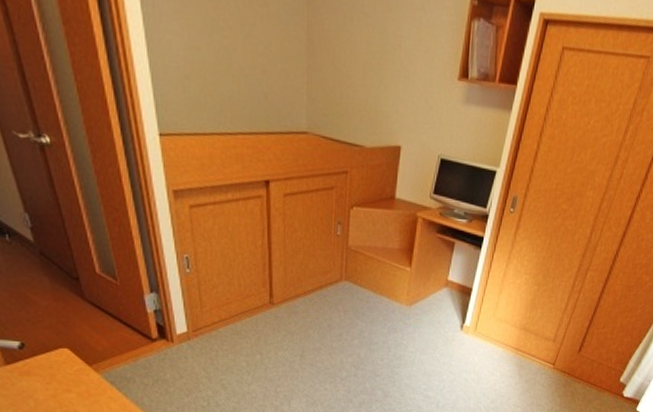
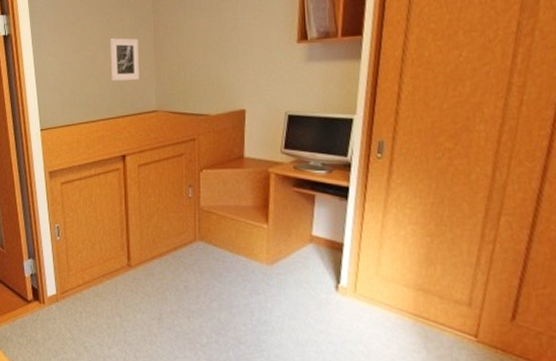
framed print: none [252,26,289,90] -> present [110,38,140,81]

